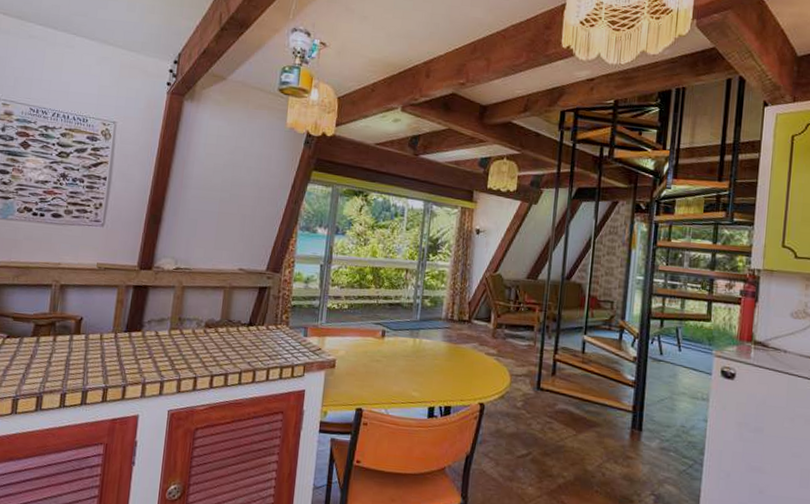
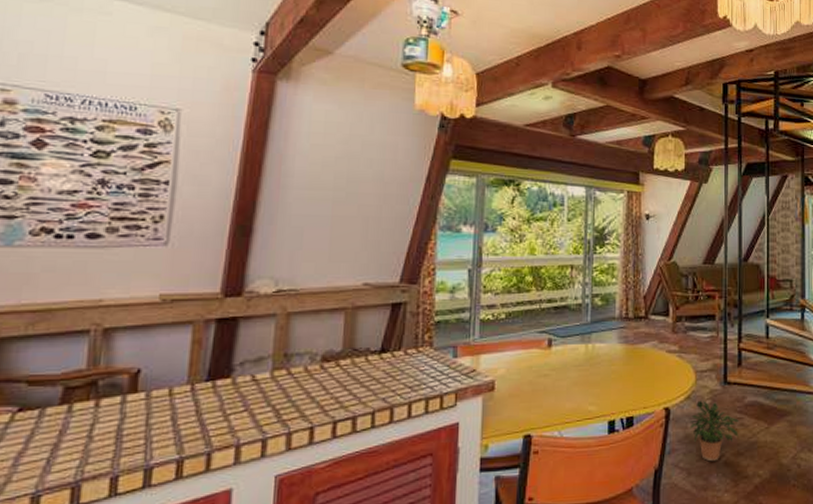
potted plant: none [501,400,549,457] -> present [690,400,740,462]

